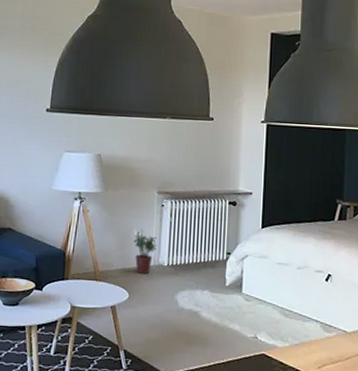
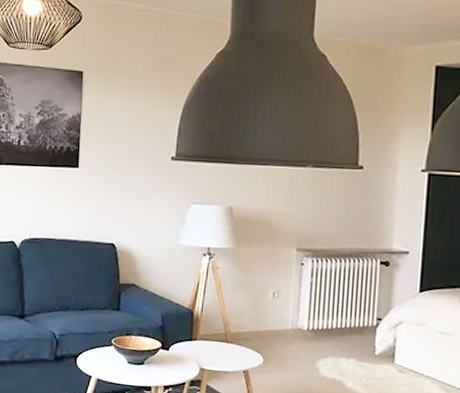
potted plant: present [134,235,157,274] -> none [269,295,295,338]

